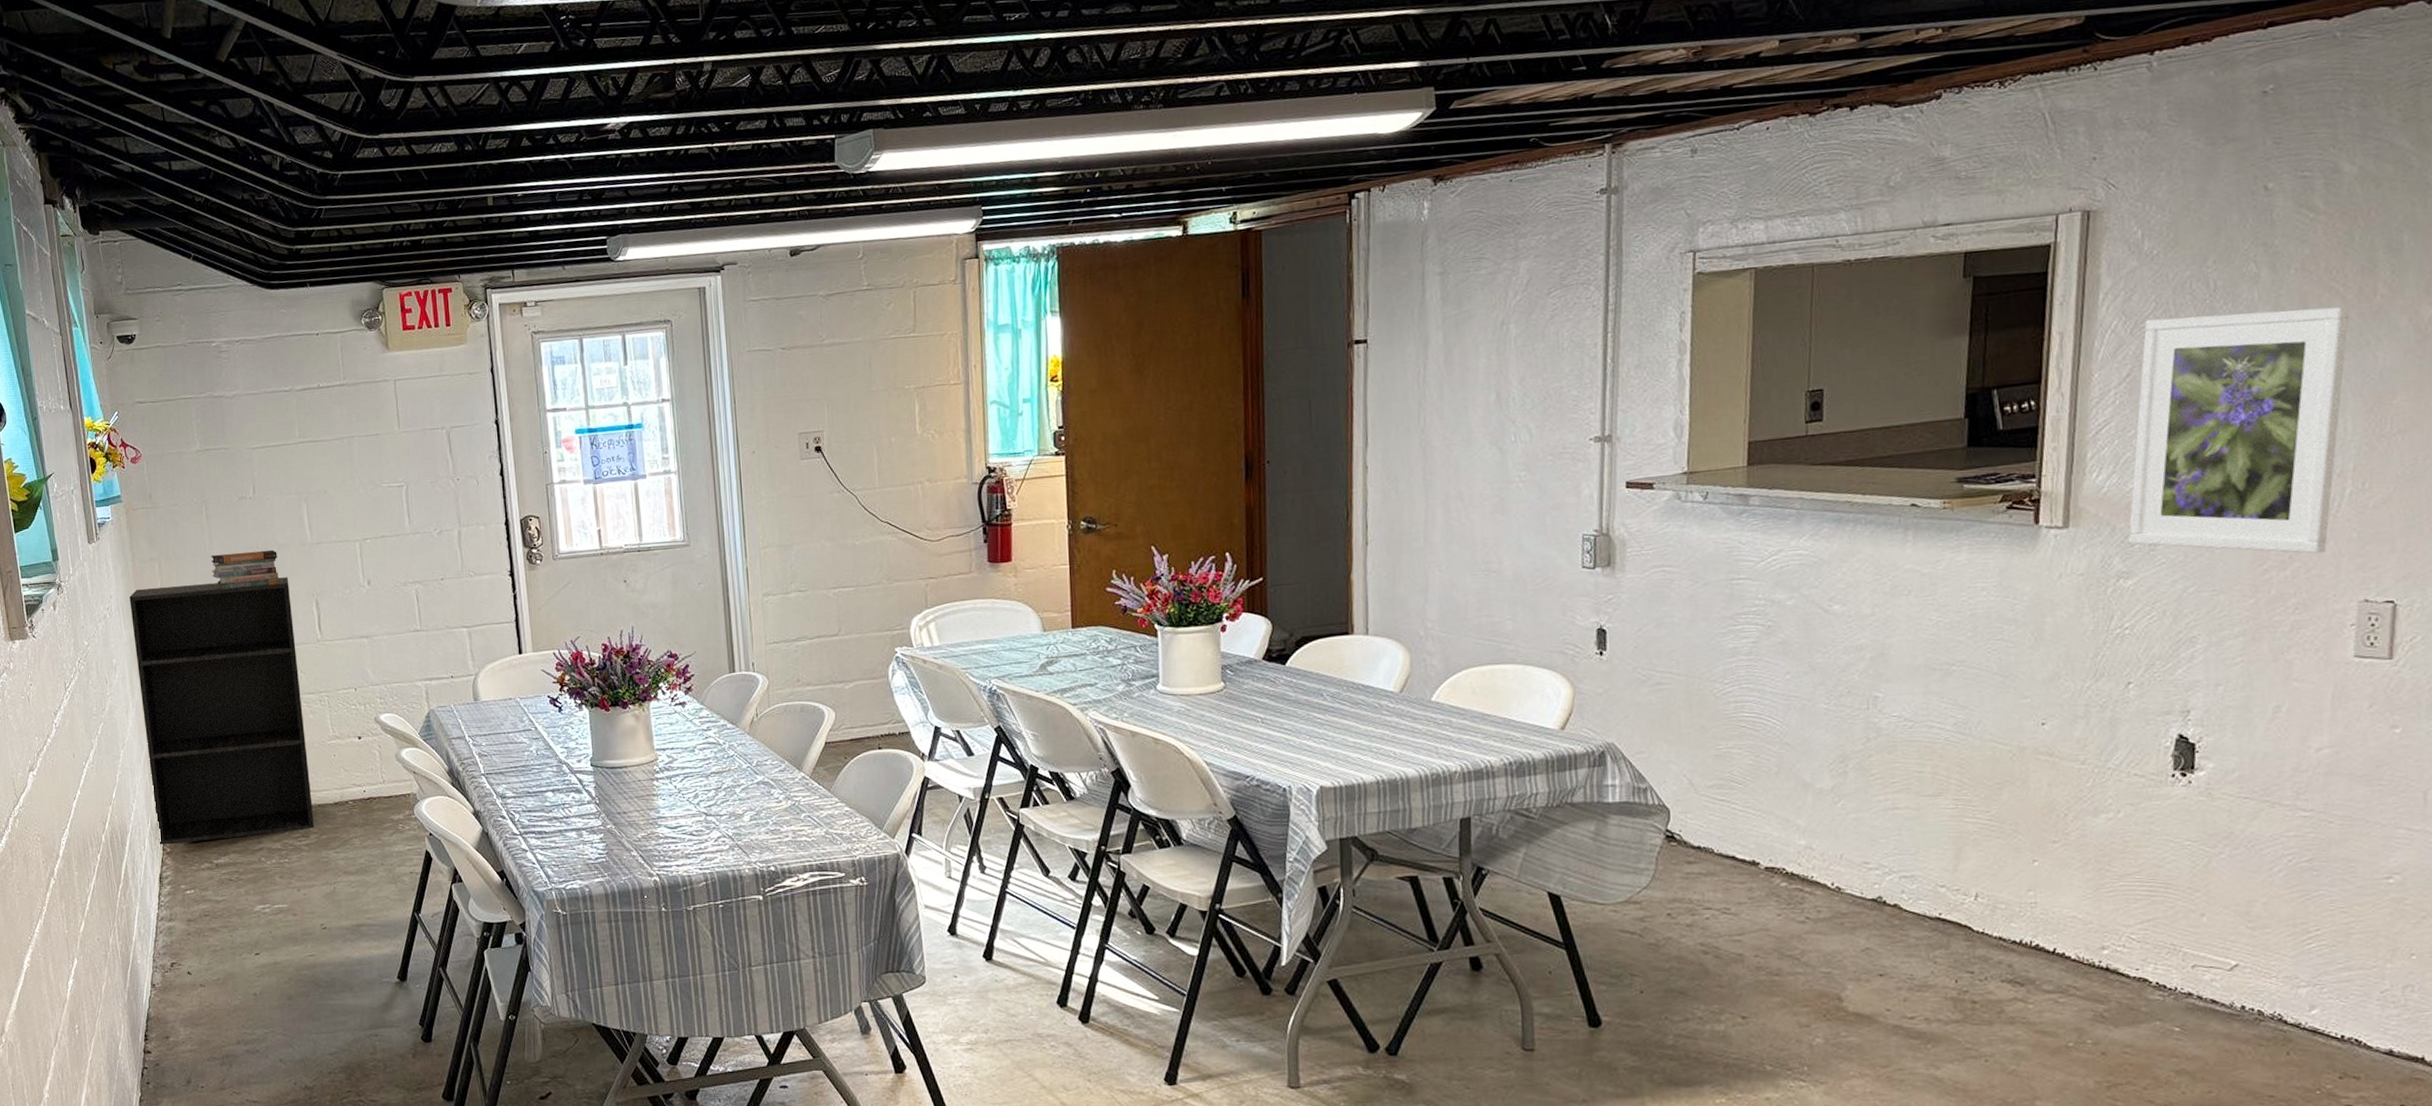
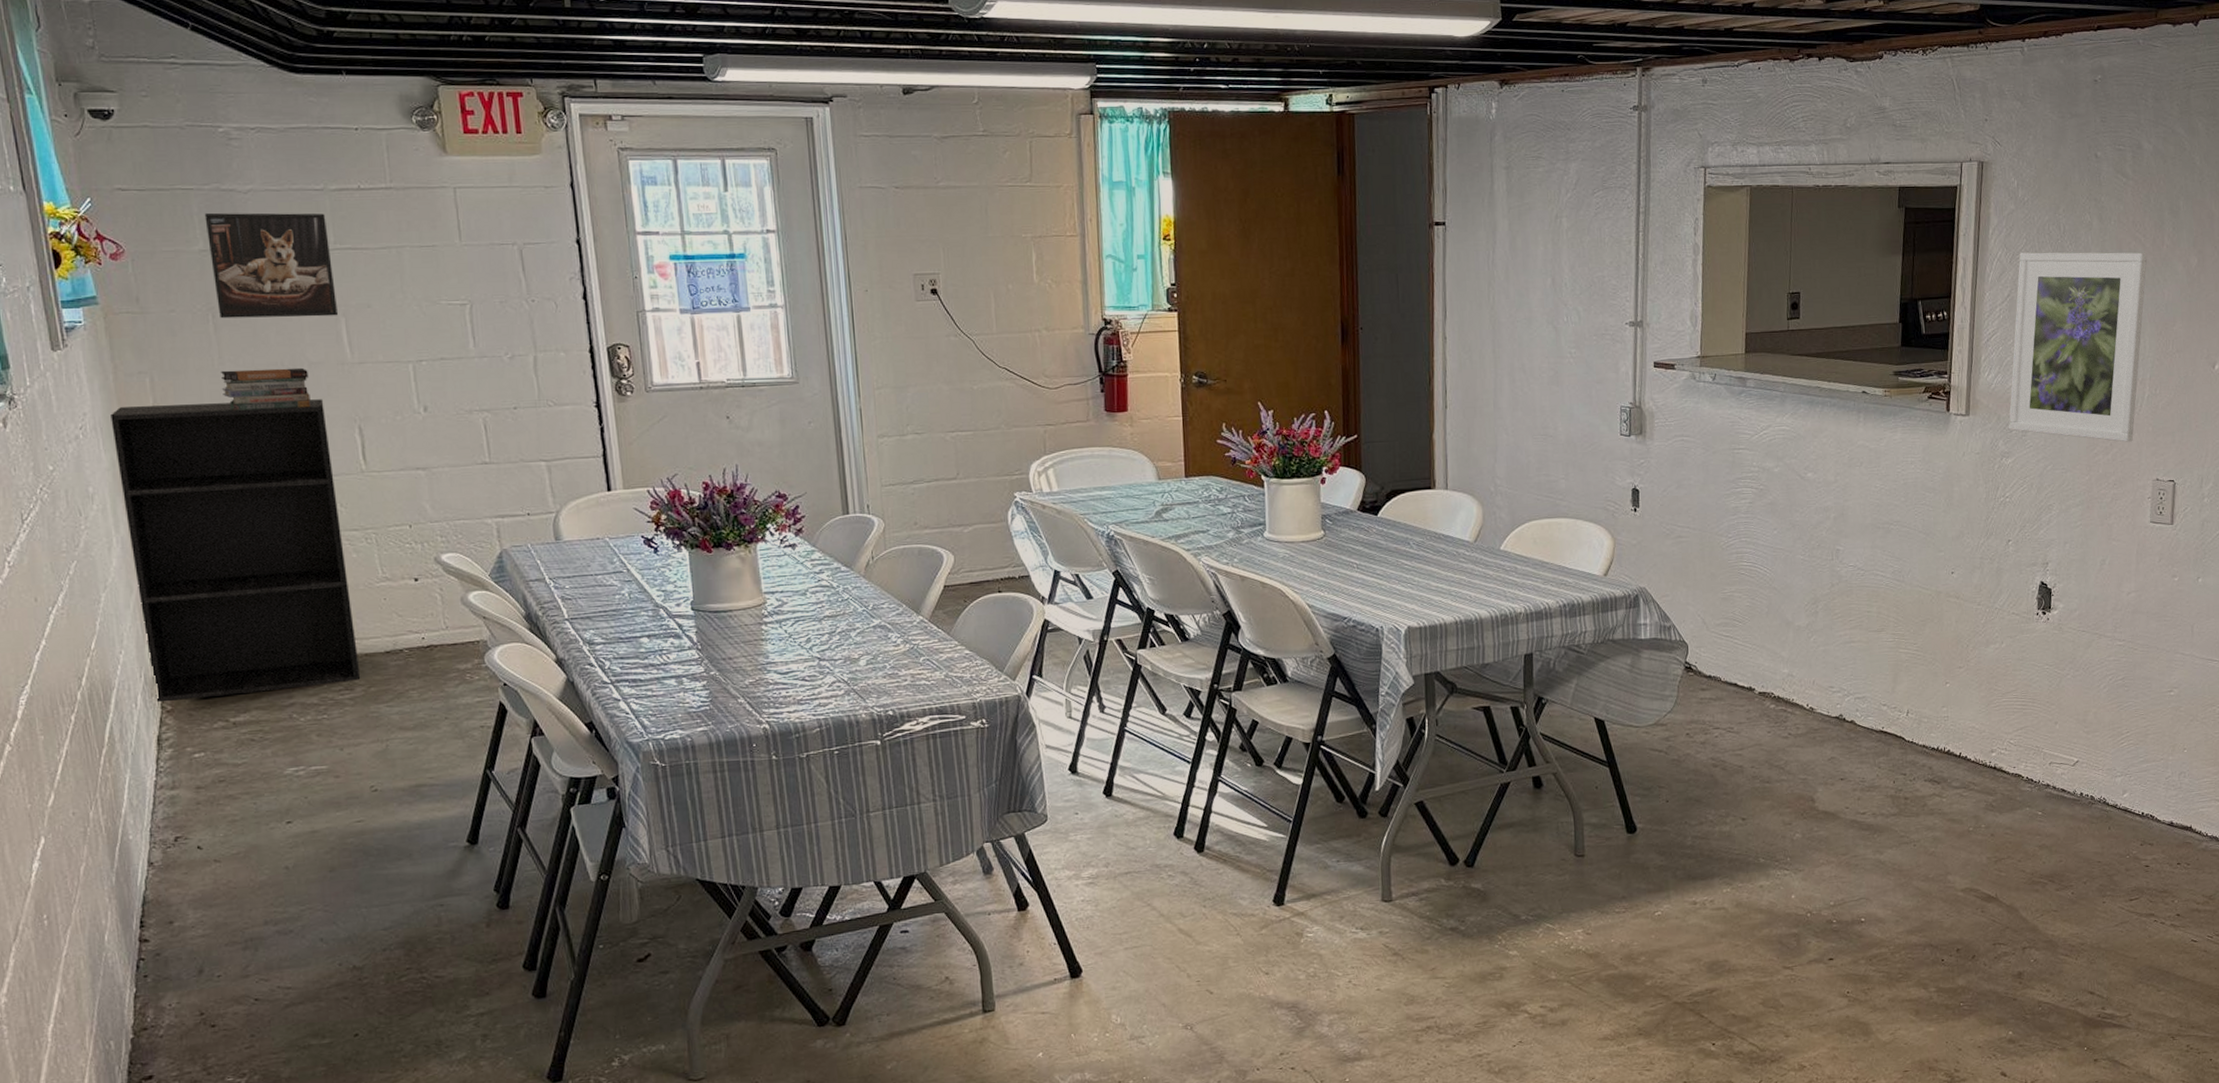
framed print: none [200,412,302,510] -> present [204,212,339,319]

